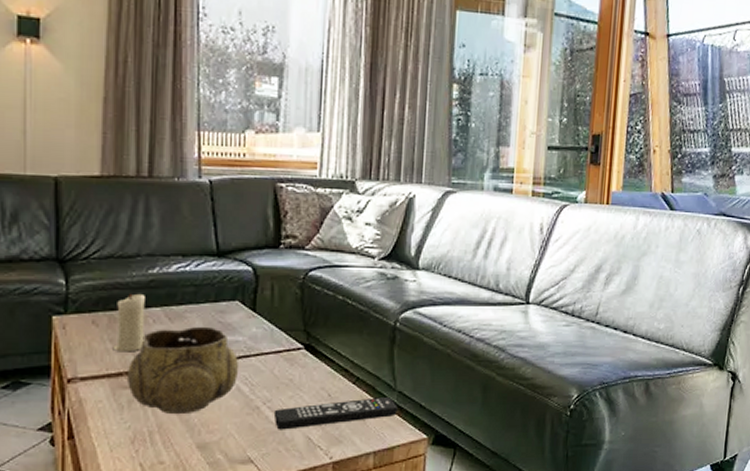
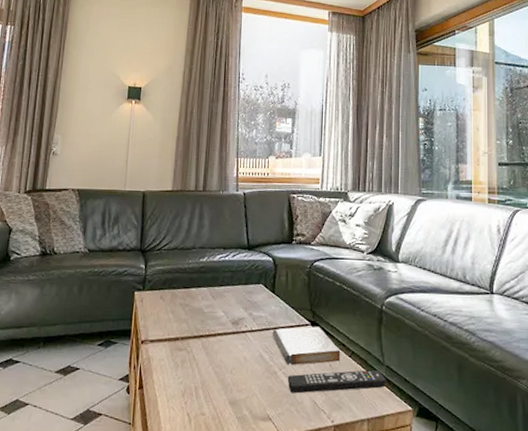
candle: present [113,293,145,352] -> none [173,276,197,322]
decorative bowl: present [128,326,239,415] -> none [182,303,262,375]
book: none [253,350,343,399] -> present [272,326,341,366]

